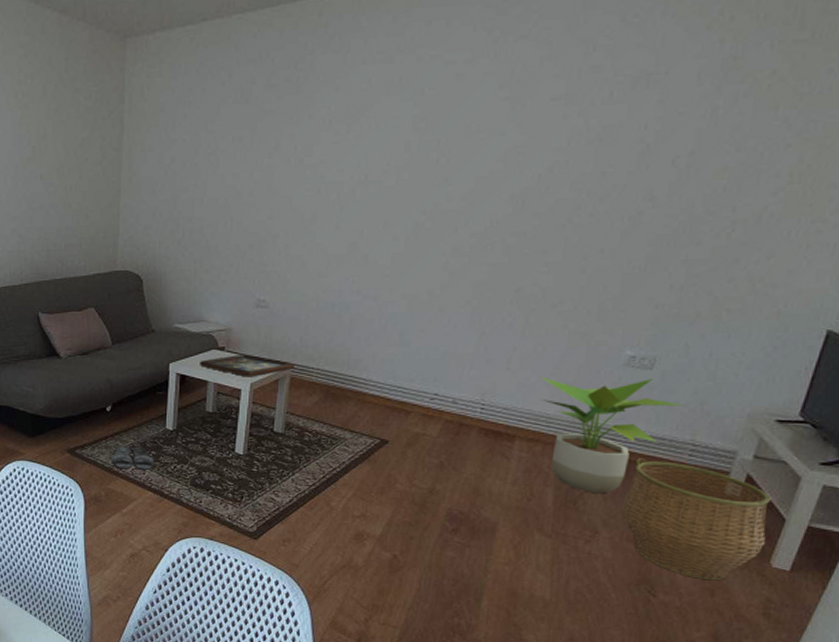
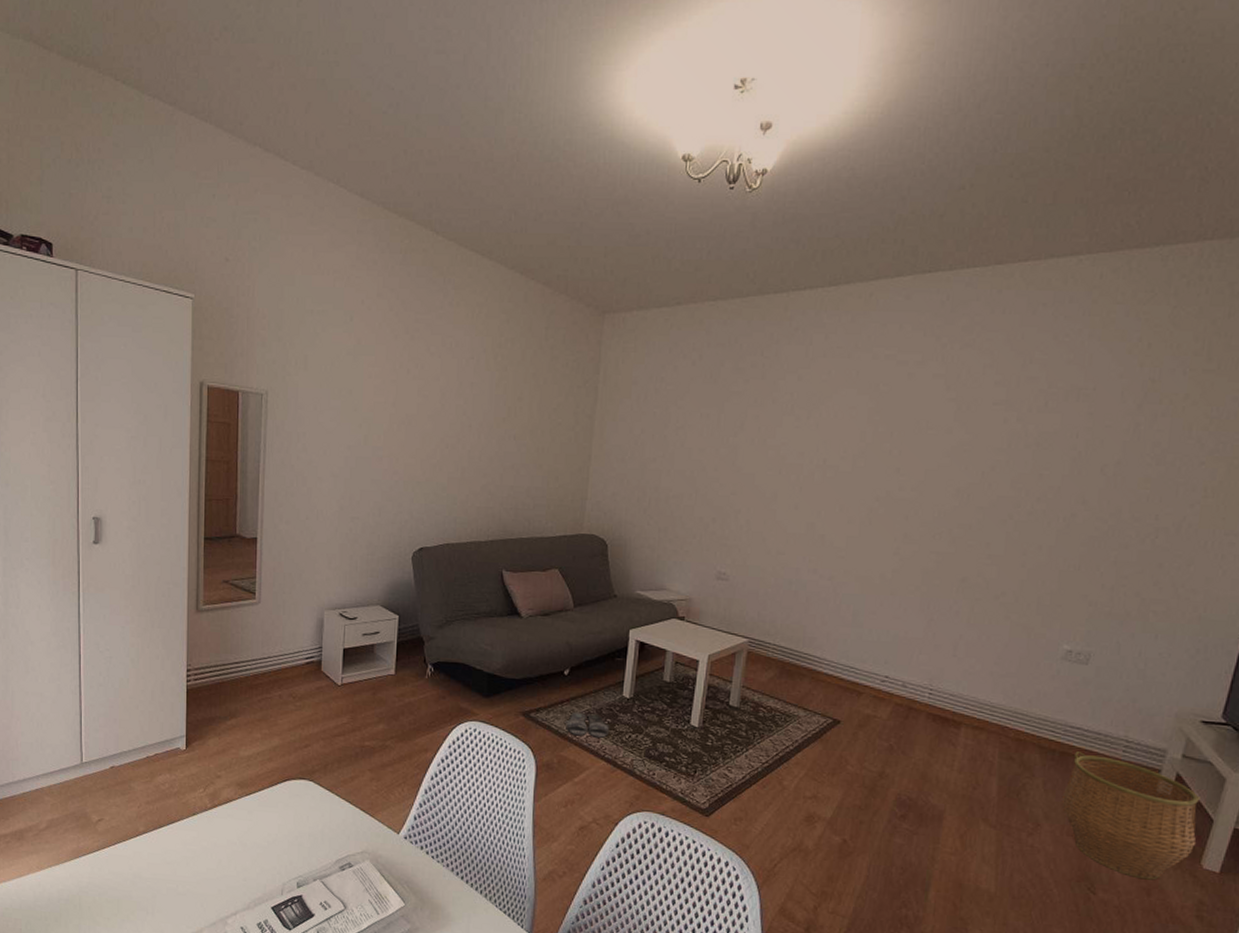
decorative tray: present [200,354,296,377] -> none [659,624,753,649]
potted plant: present [540,378,685,493] -> none [984,666,1118,785]

